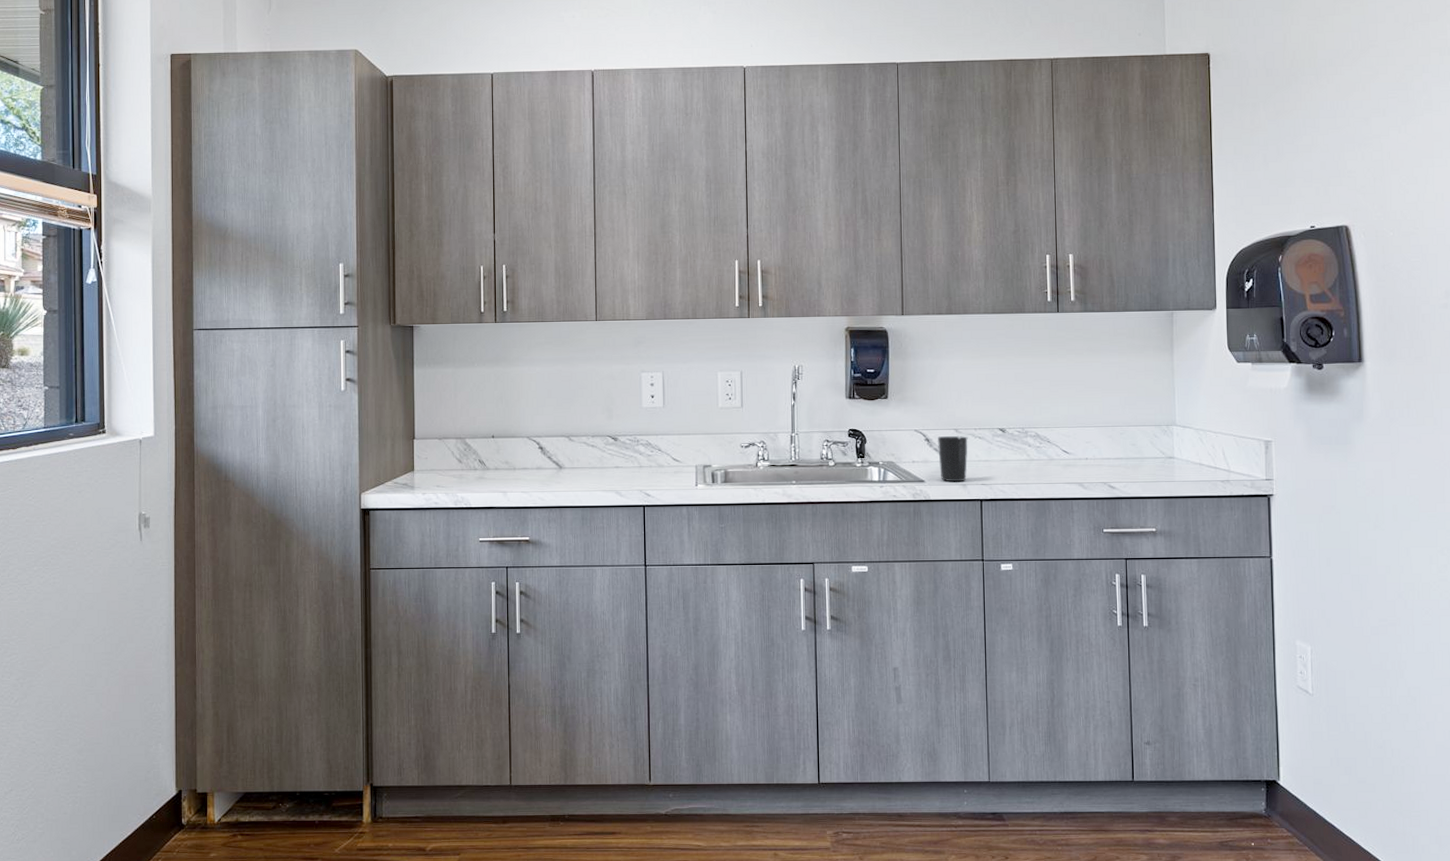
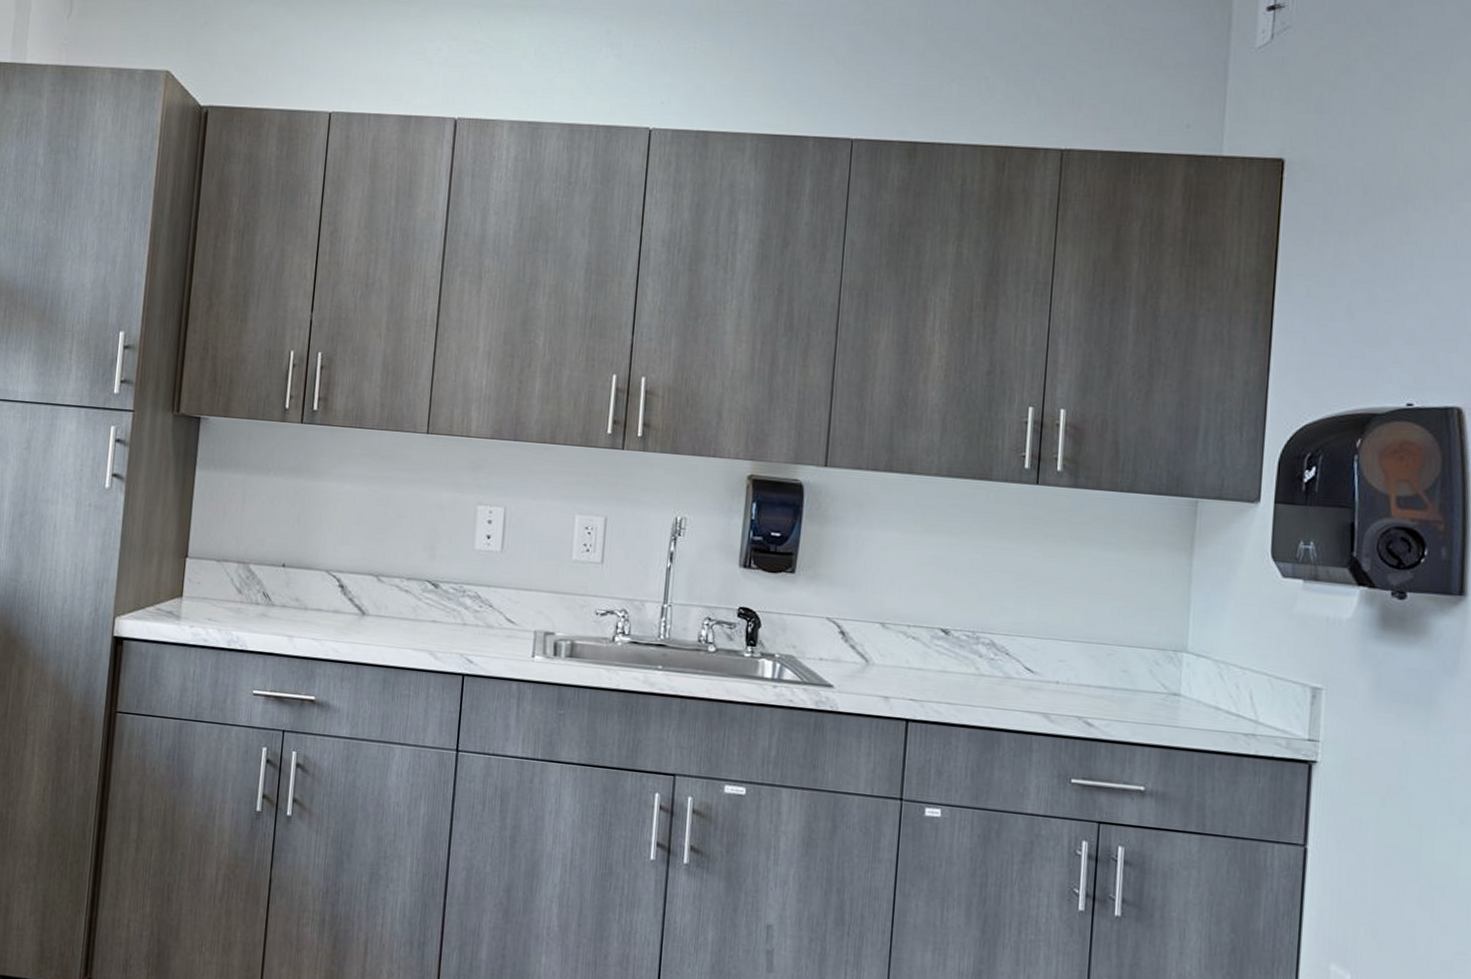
cup: present [937,435,968,482] -> none [855,630,898,693]

